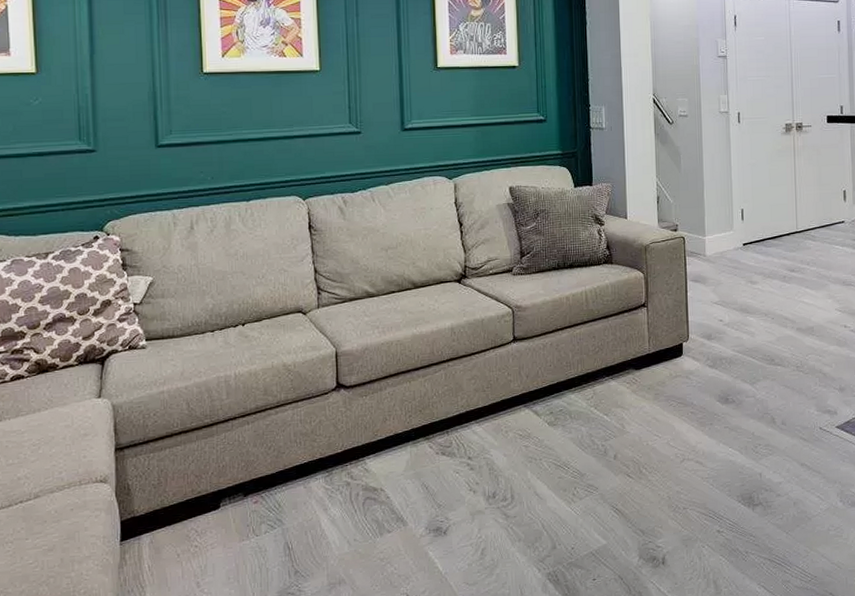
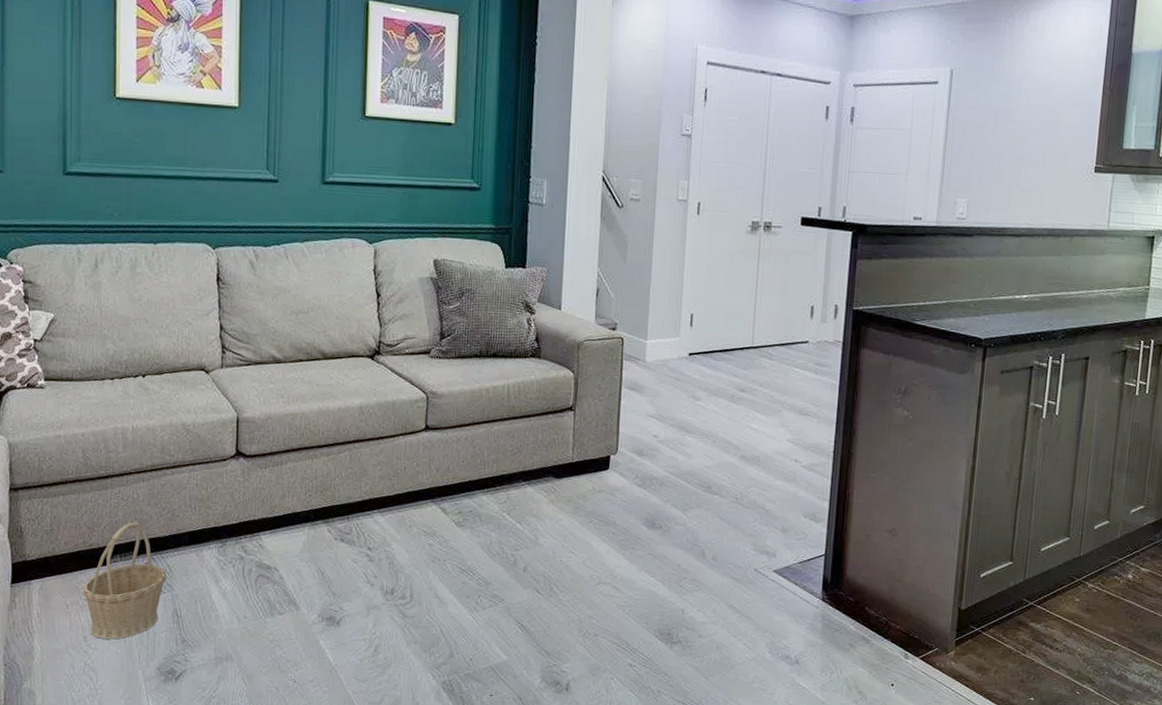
basket: none [193,464,276,583] -> present [83,522,167,640]

